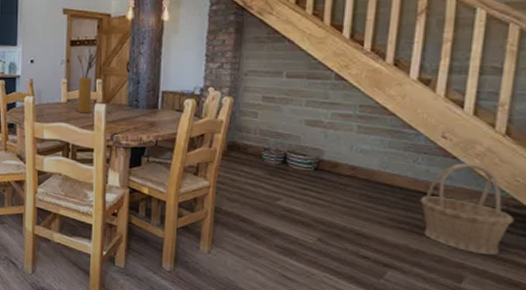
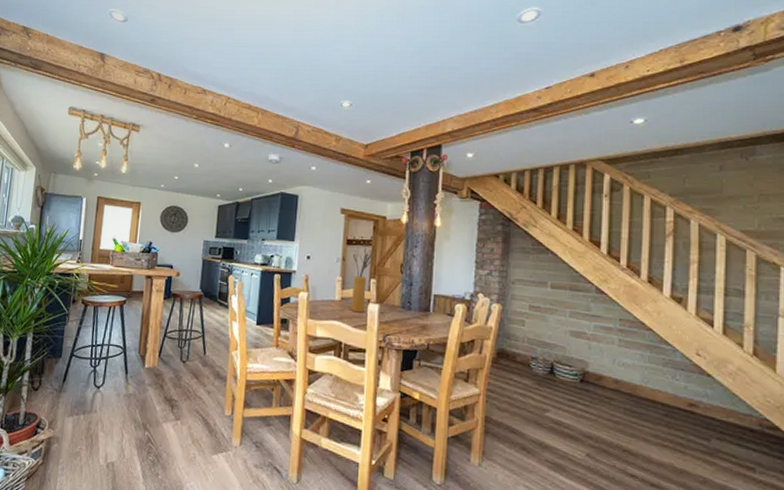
basket: present [419,163,515,256] -> none [681,381,770,478]

